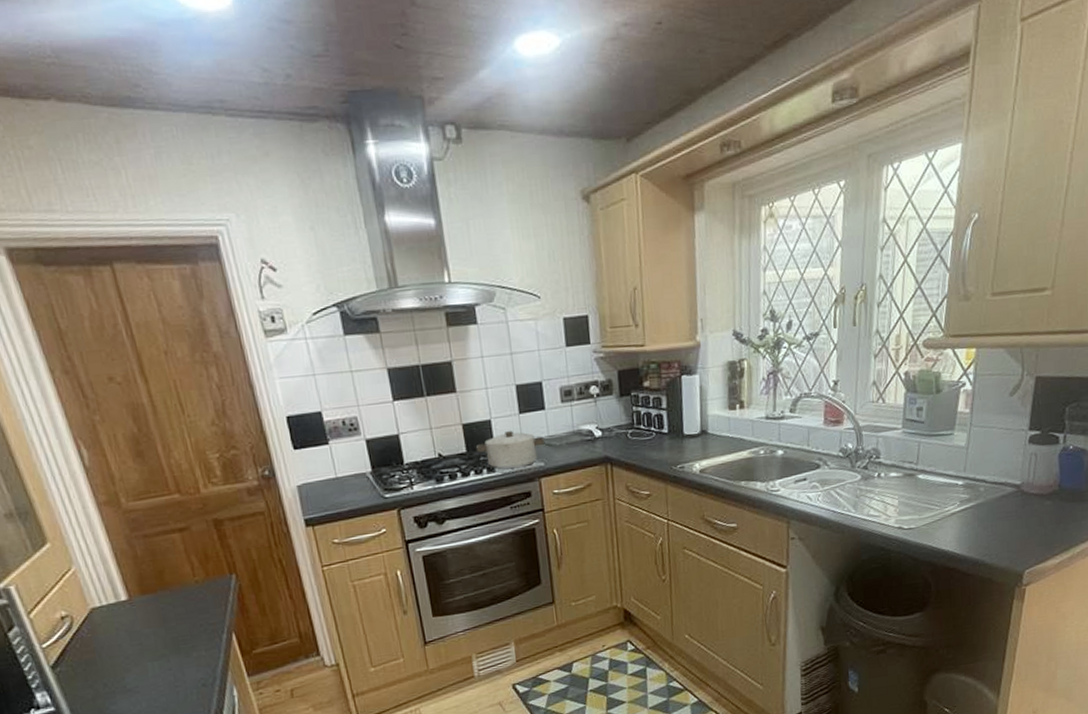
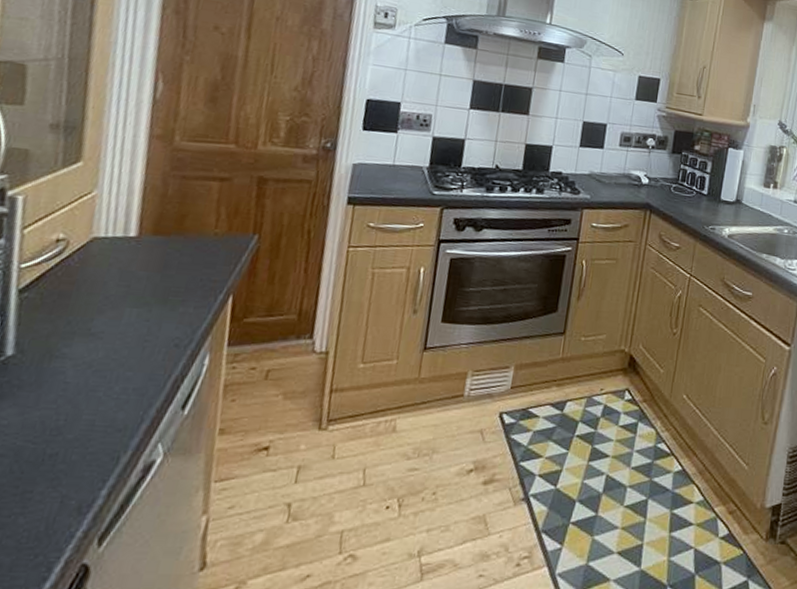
cooking pot: present [475,430,545,470] -> none [531,159,597,196]

